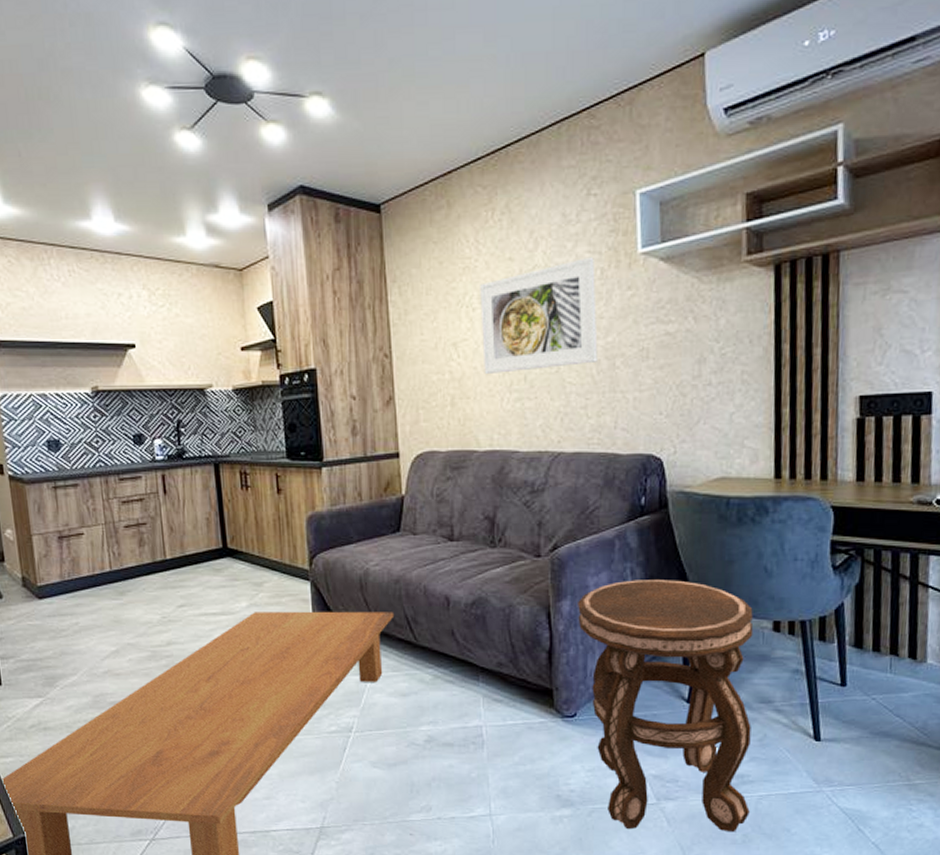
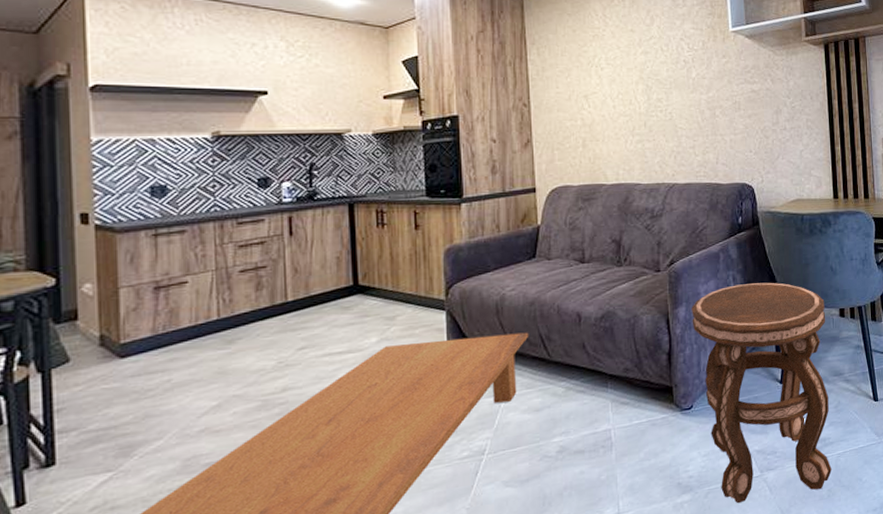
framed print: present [480,256,598,375] -> none [607,32,702,122]

